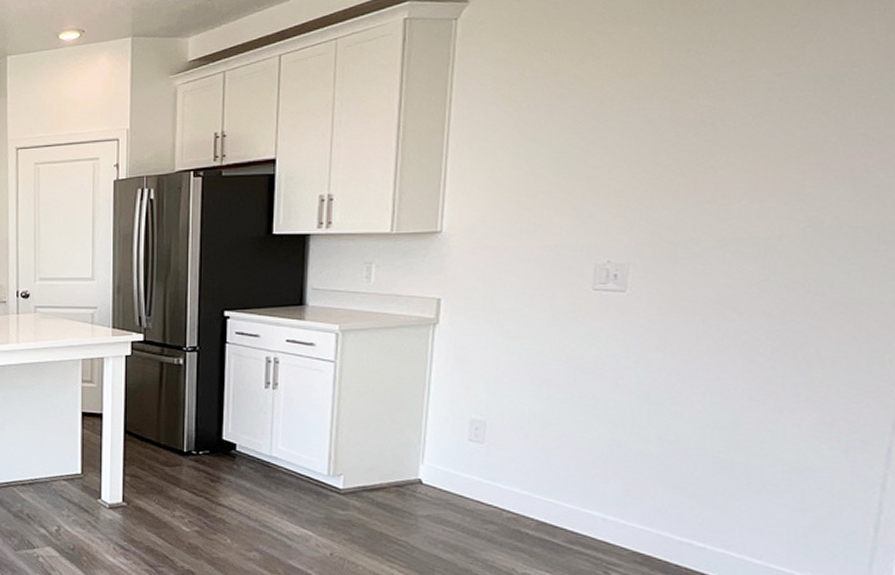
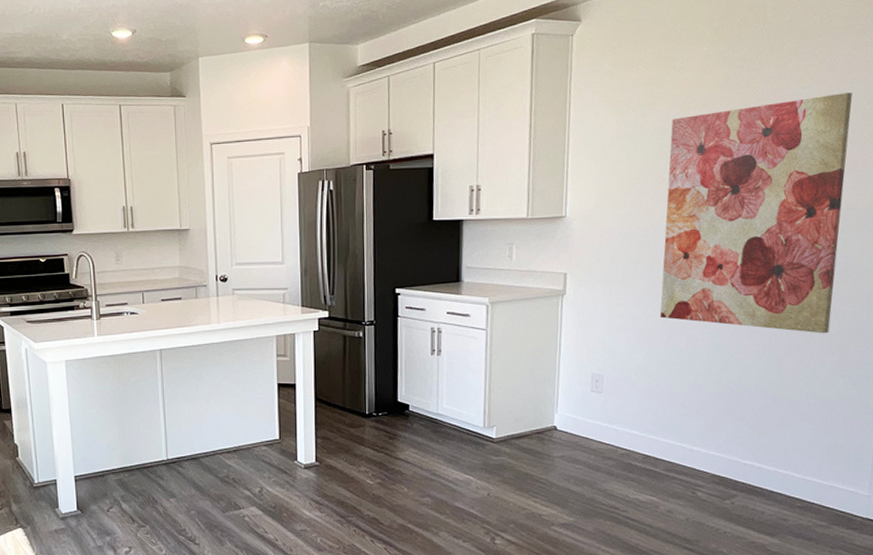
wall art: none [564,79,851,384] -> present [660,93,853,334]

